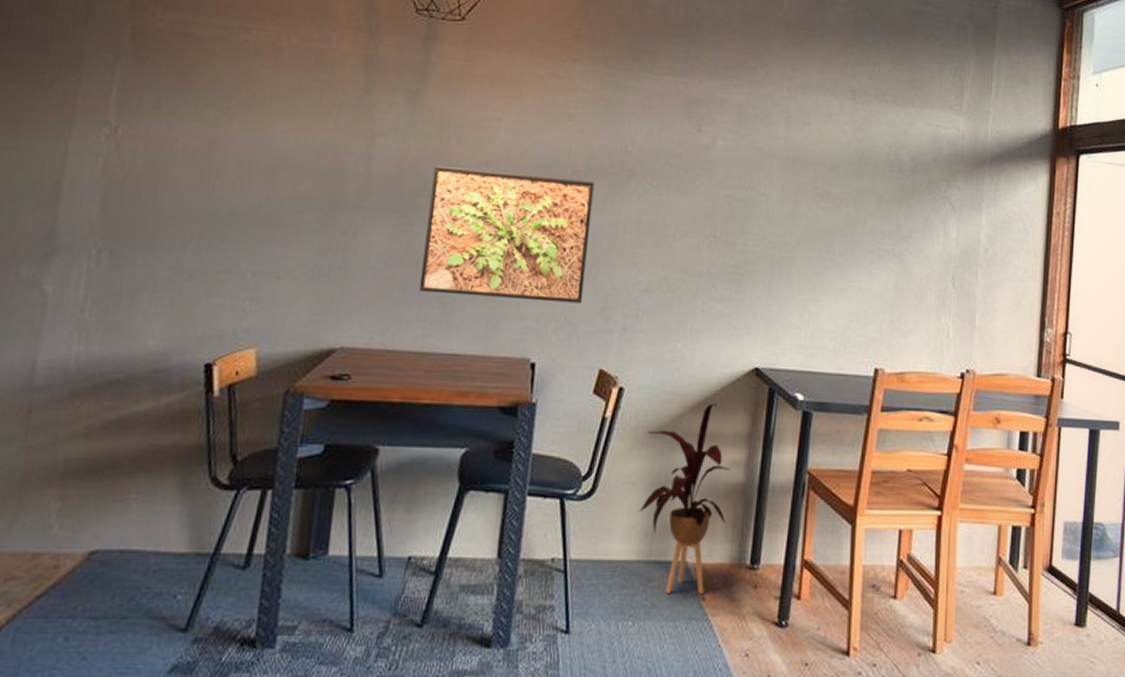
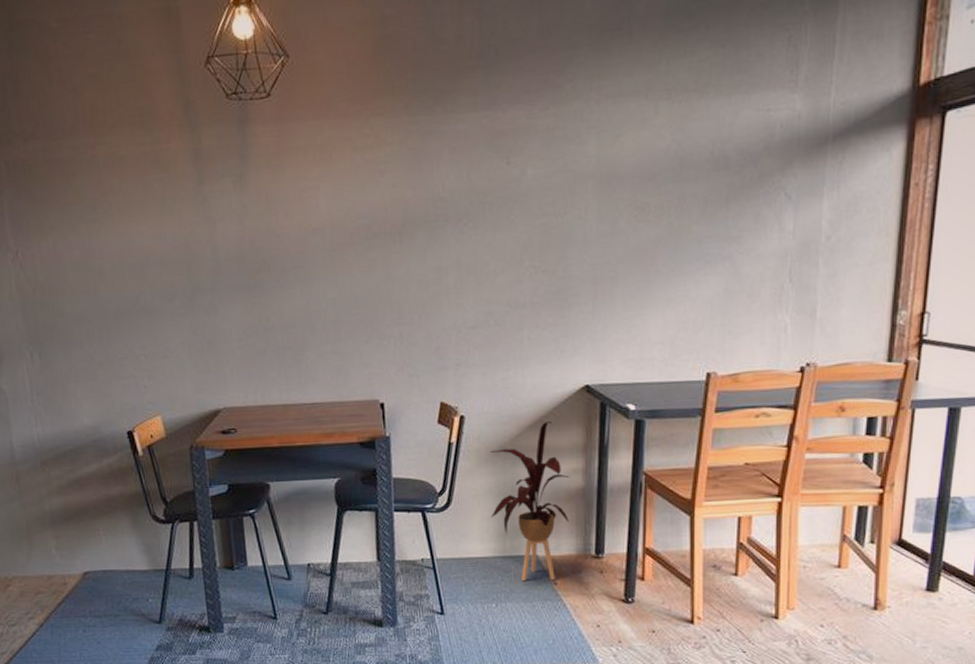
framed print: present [418,166,594,304] -> none [269,232,418,354]

